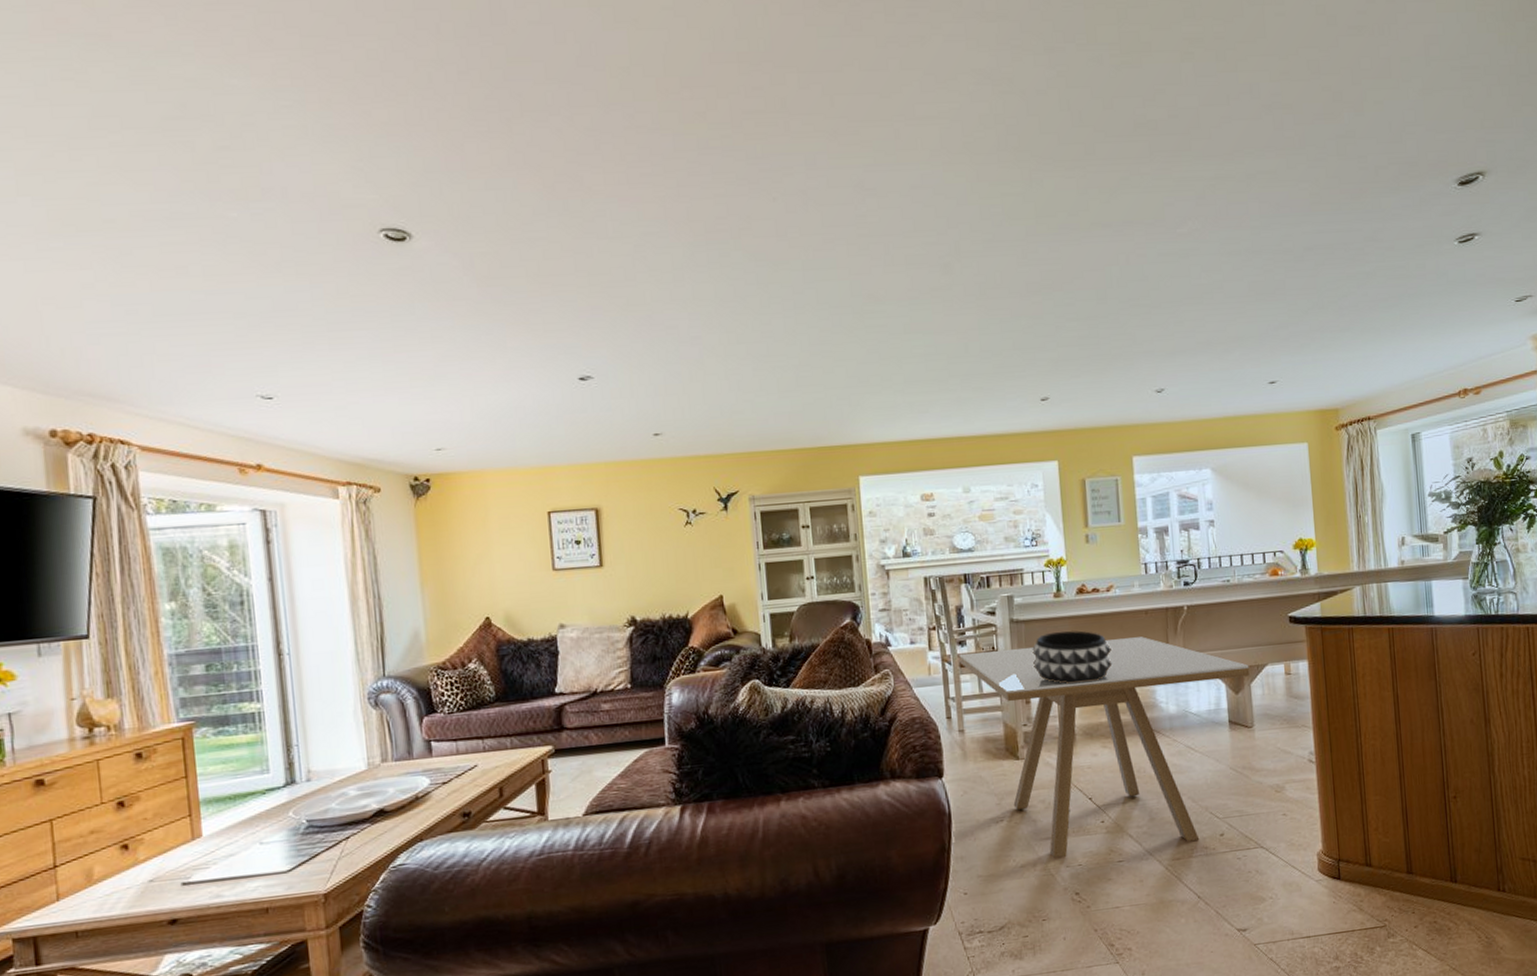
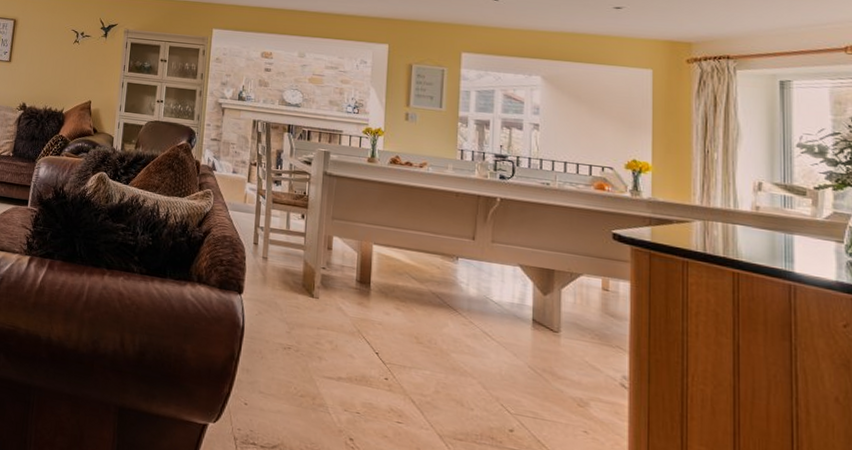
dining table: present [959,637,1250,858] -> none [273,191,562,428]
decorative bowl: present [1032,630,1112,684] -> none [339,192,417,246]

